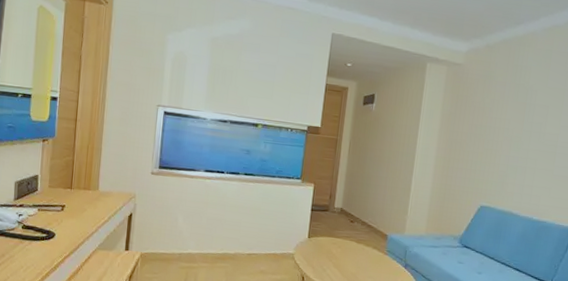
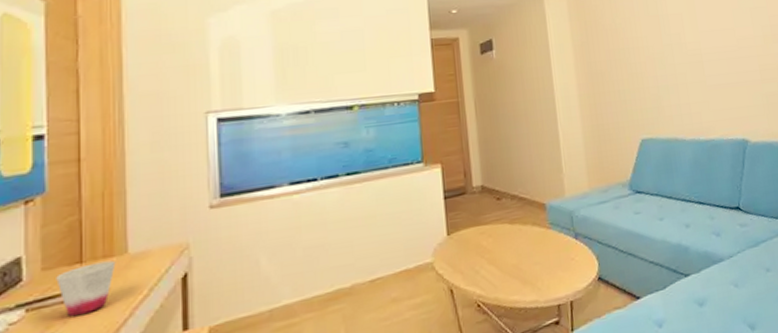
cup: none [56,191,91,223] -> present [56,260,116,317]

